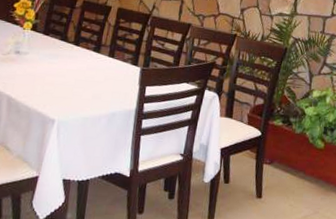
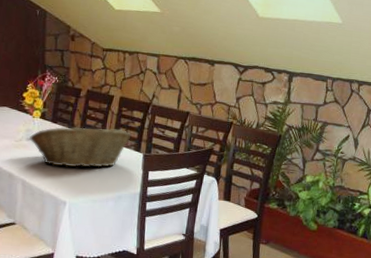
fruit basket: none [18,39,129,83] -> present [29,126,131,168]

